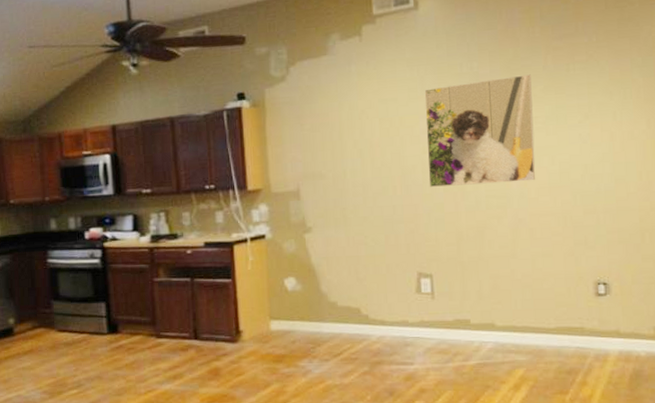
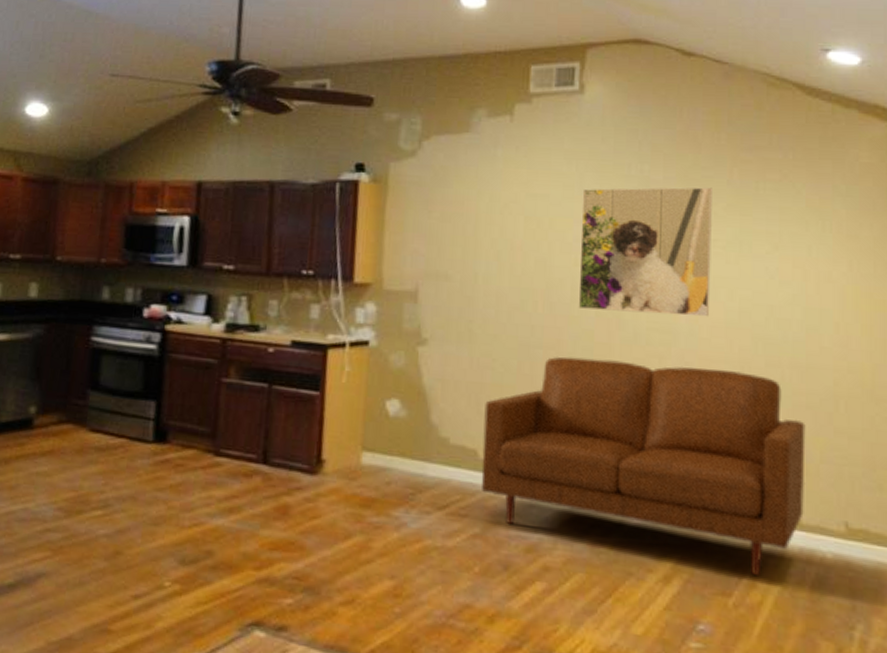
sofa: none [362,220,621,376] -> present [481,356,806,577]

